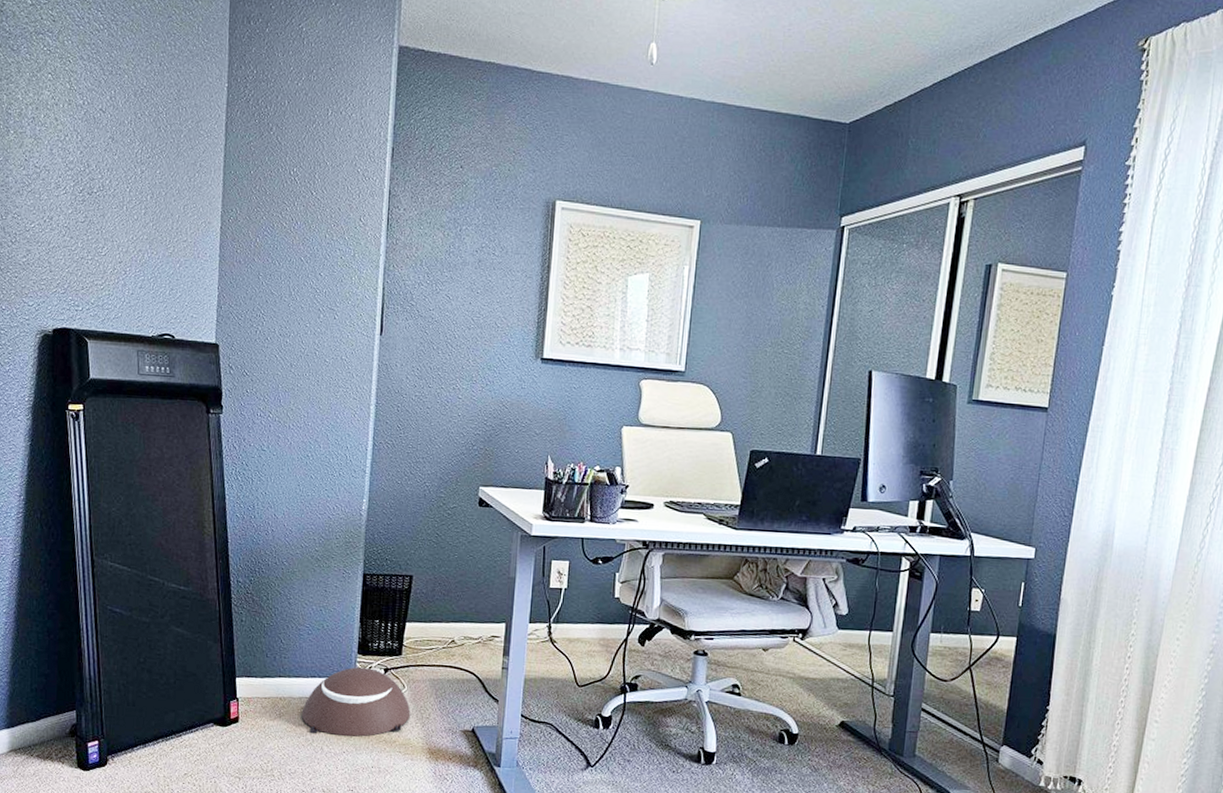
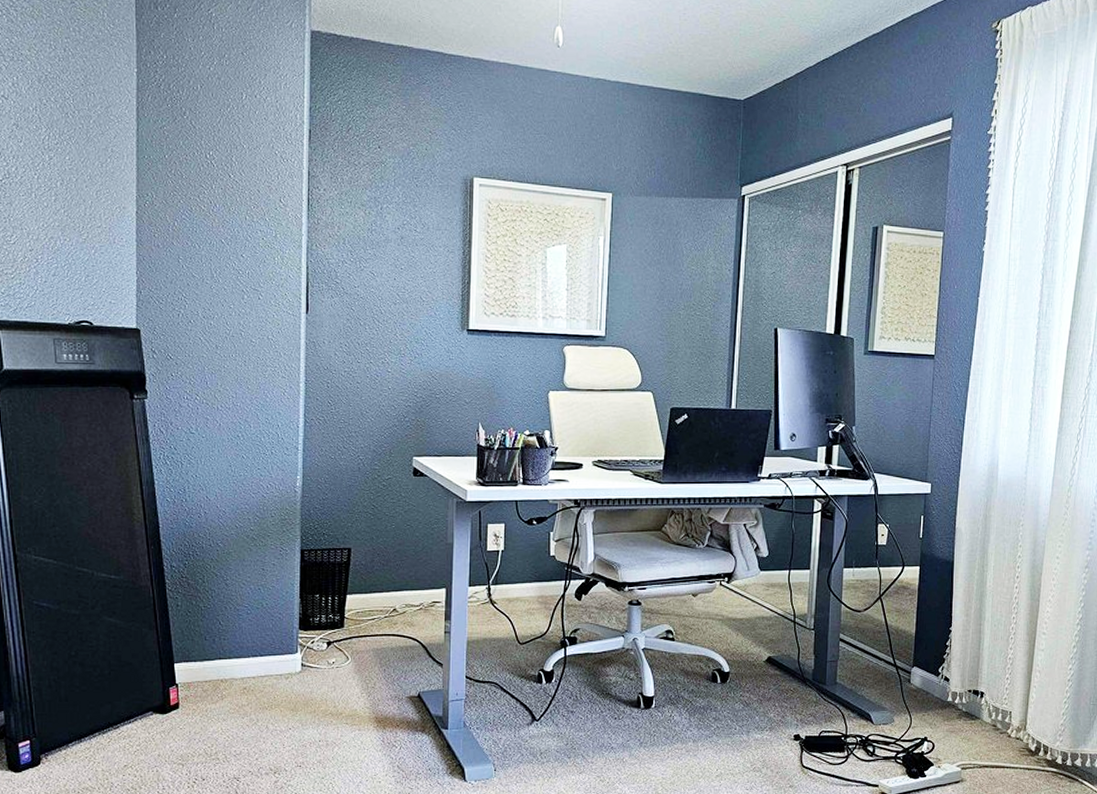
robot vacuum: present [301,667,411,737] -> none [244,643,356,712]

